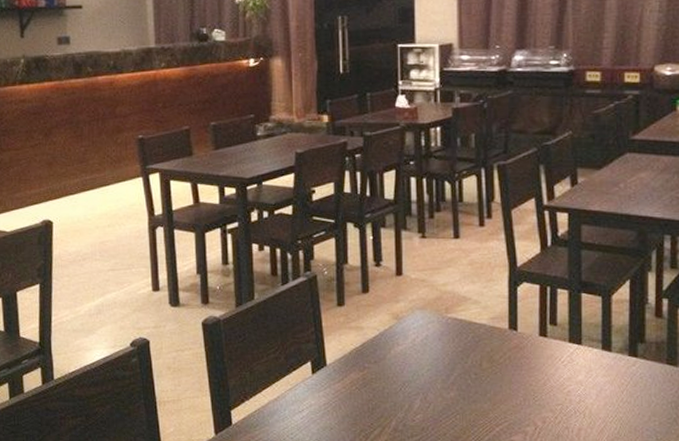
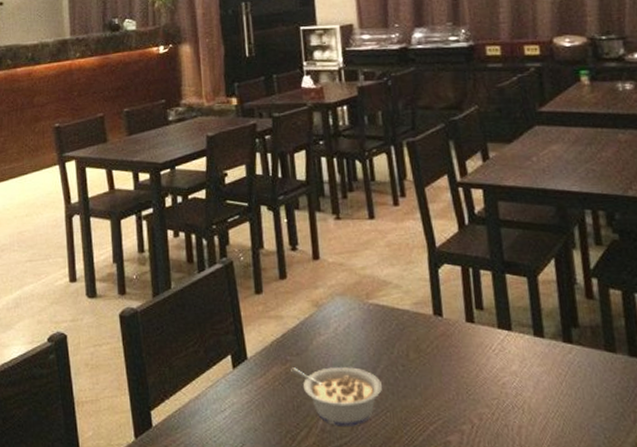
legume: none [368,374,455,427] -> present [291,367,383,426]

